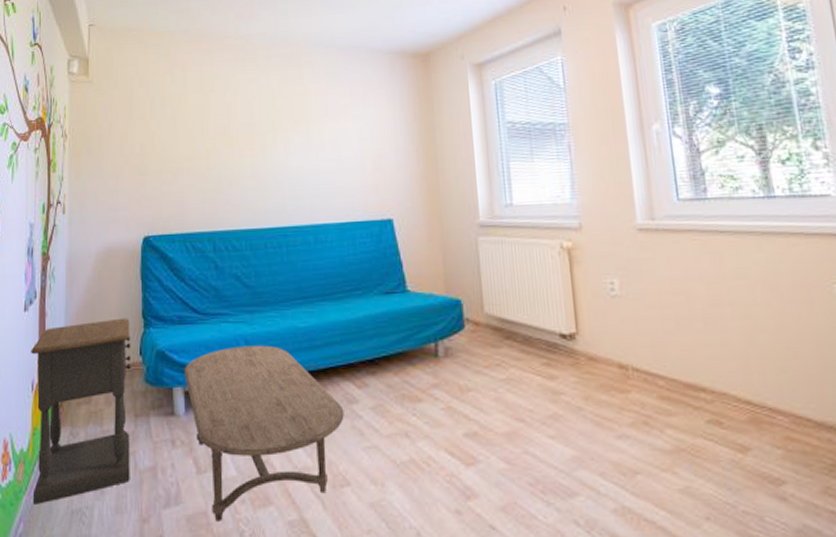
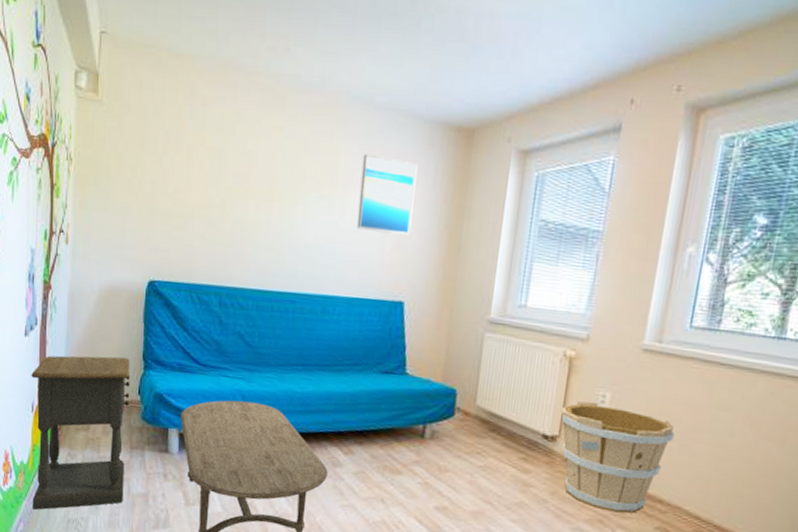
wall art: none [332,89,388,157] -> present [356,154,418,235]
wooden bucket: none [573,292,697,410] -> present [561,401,676,514]

